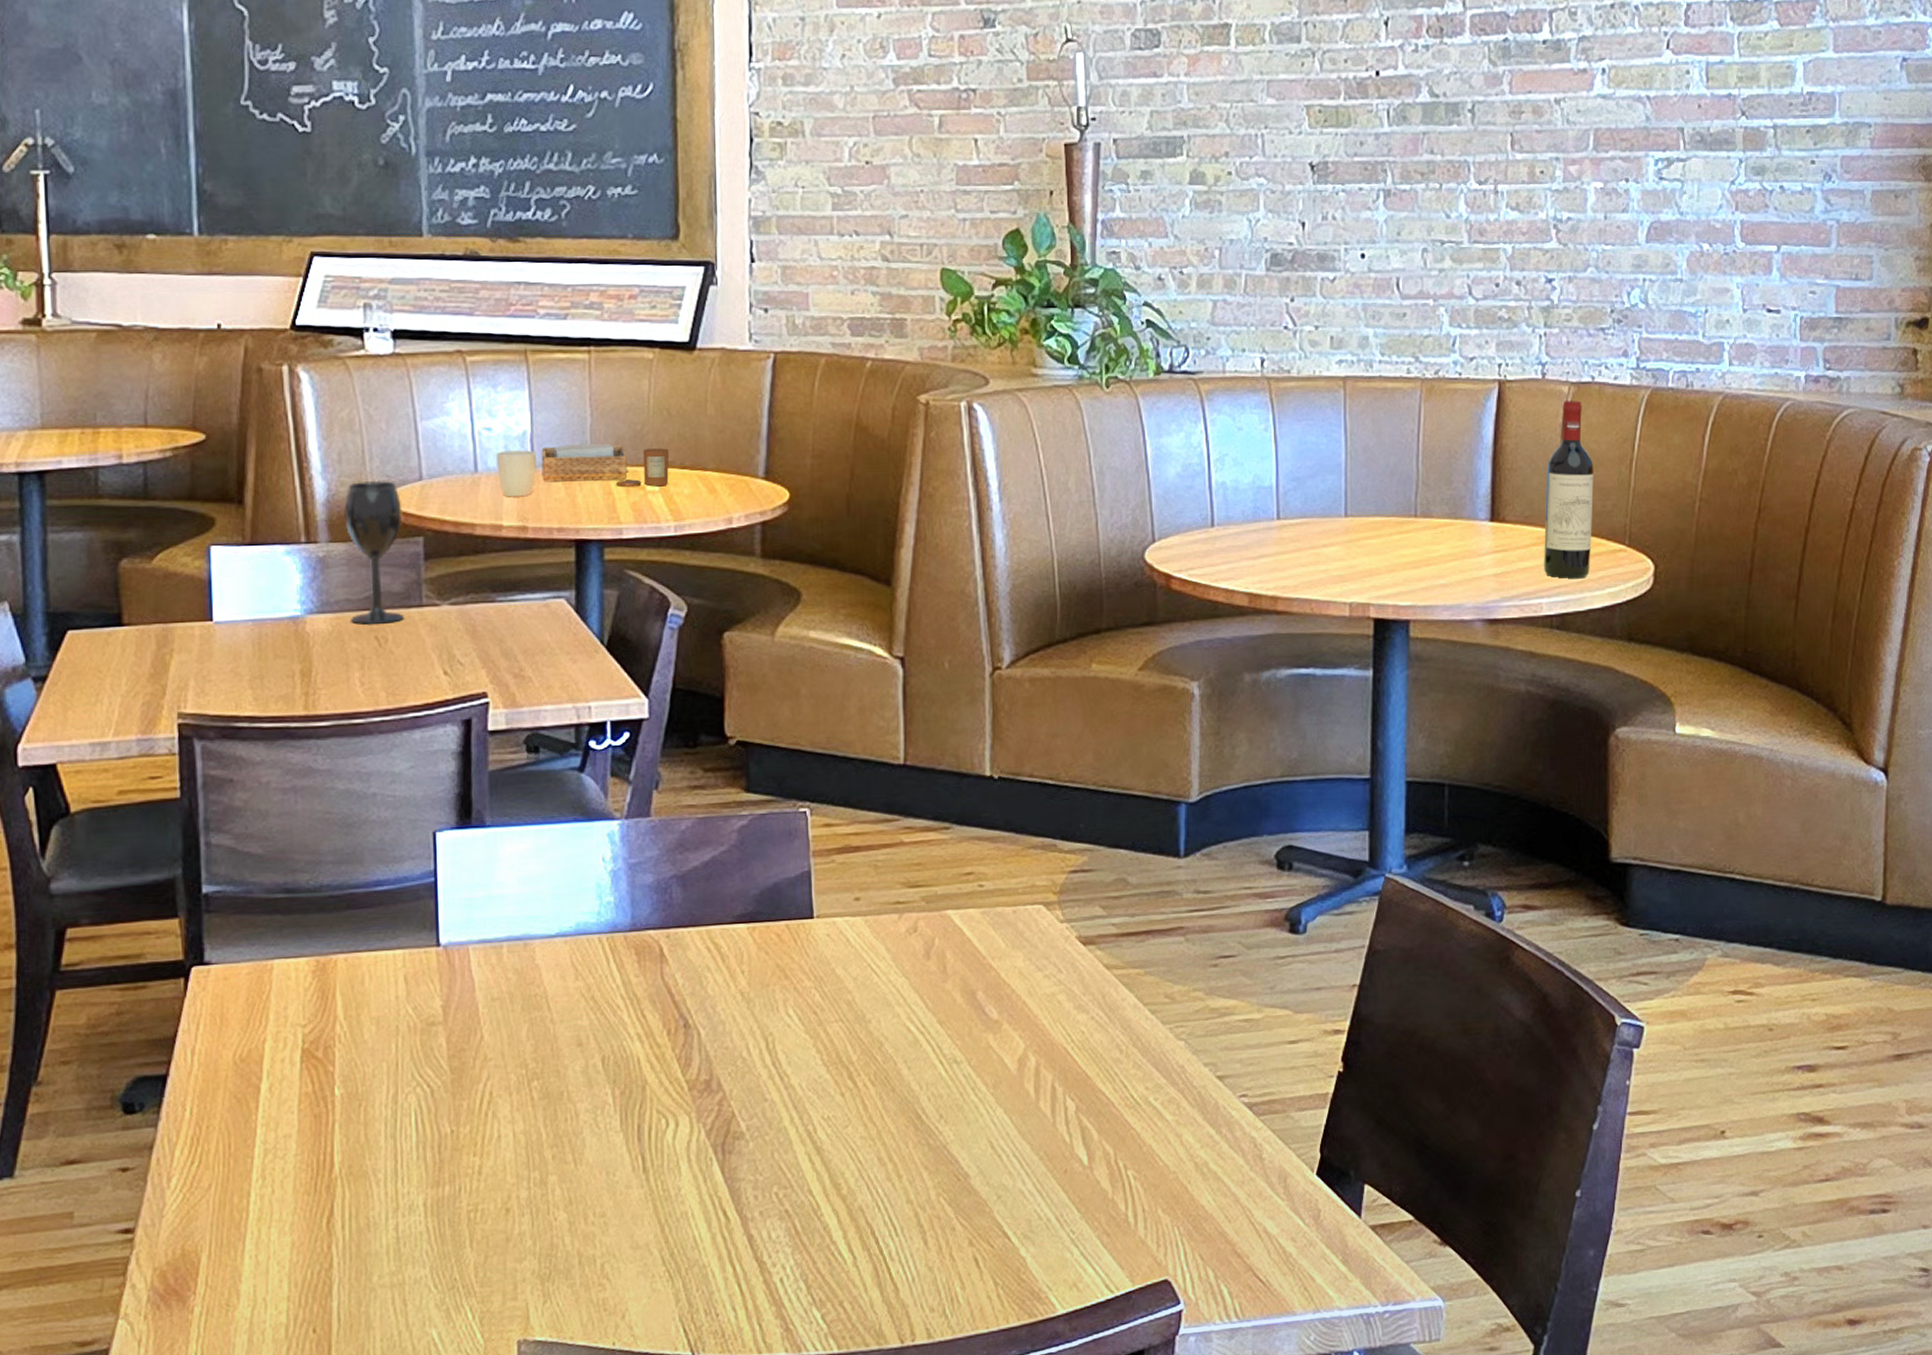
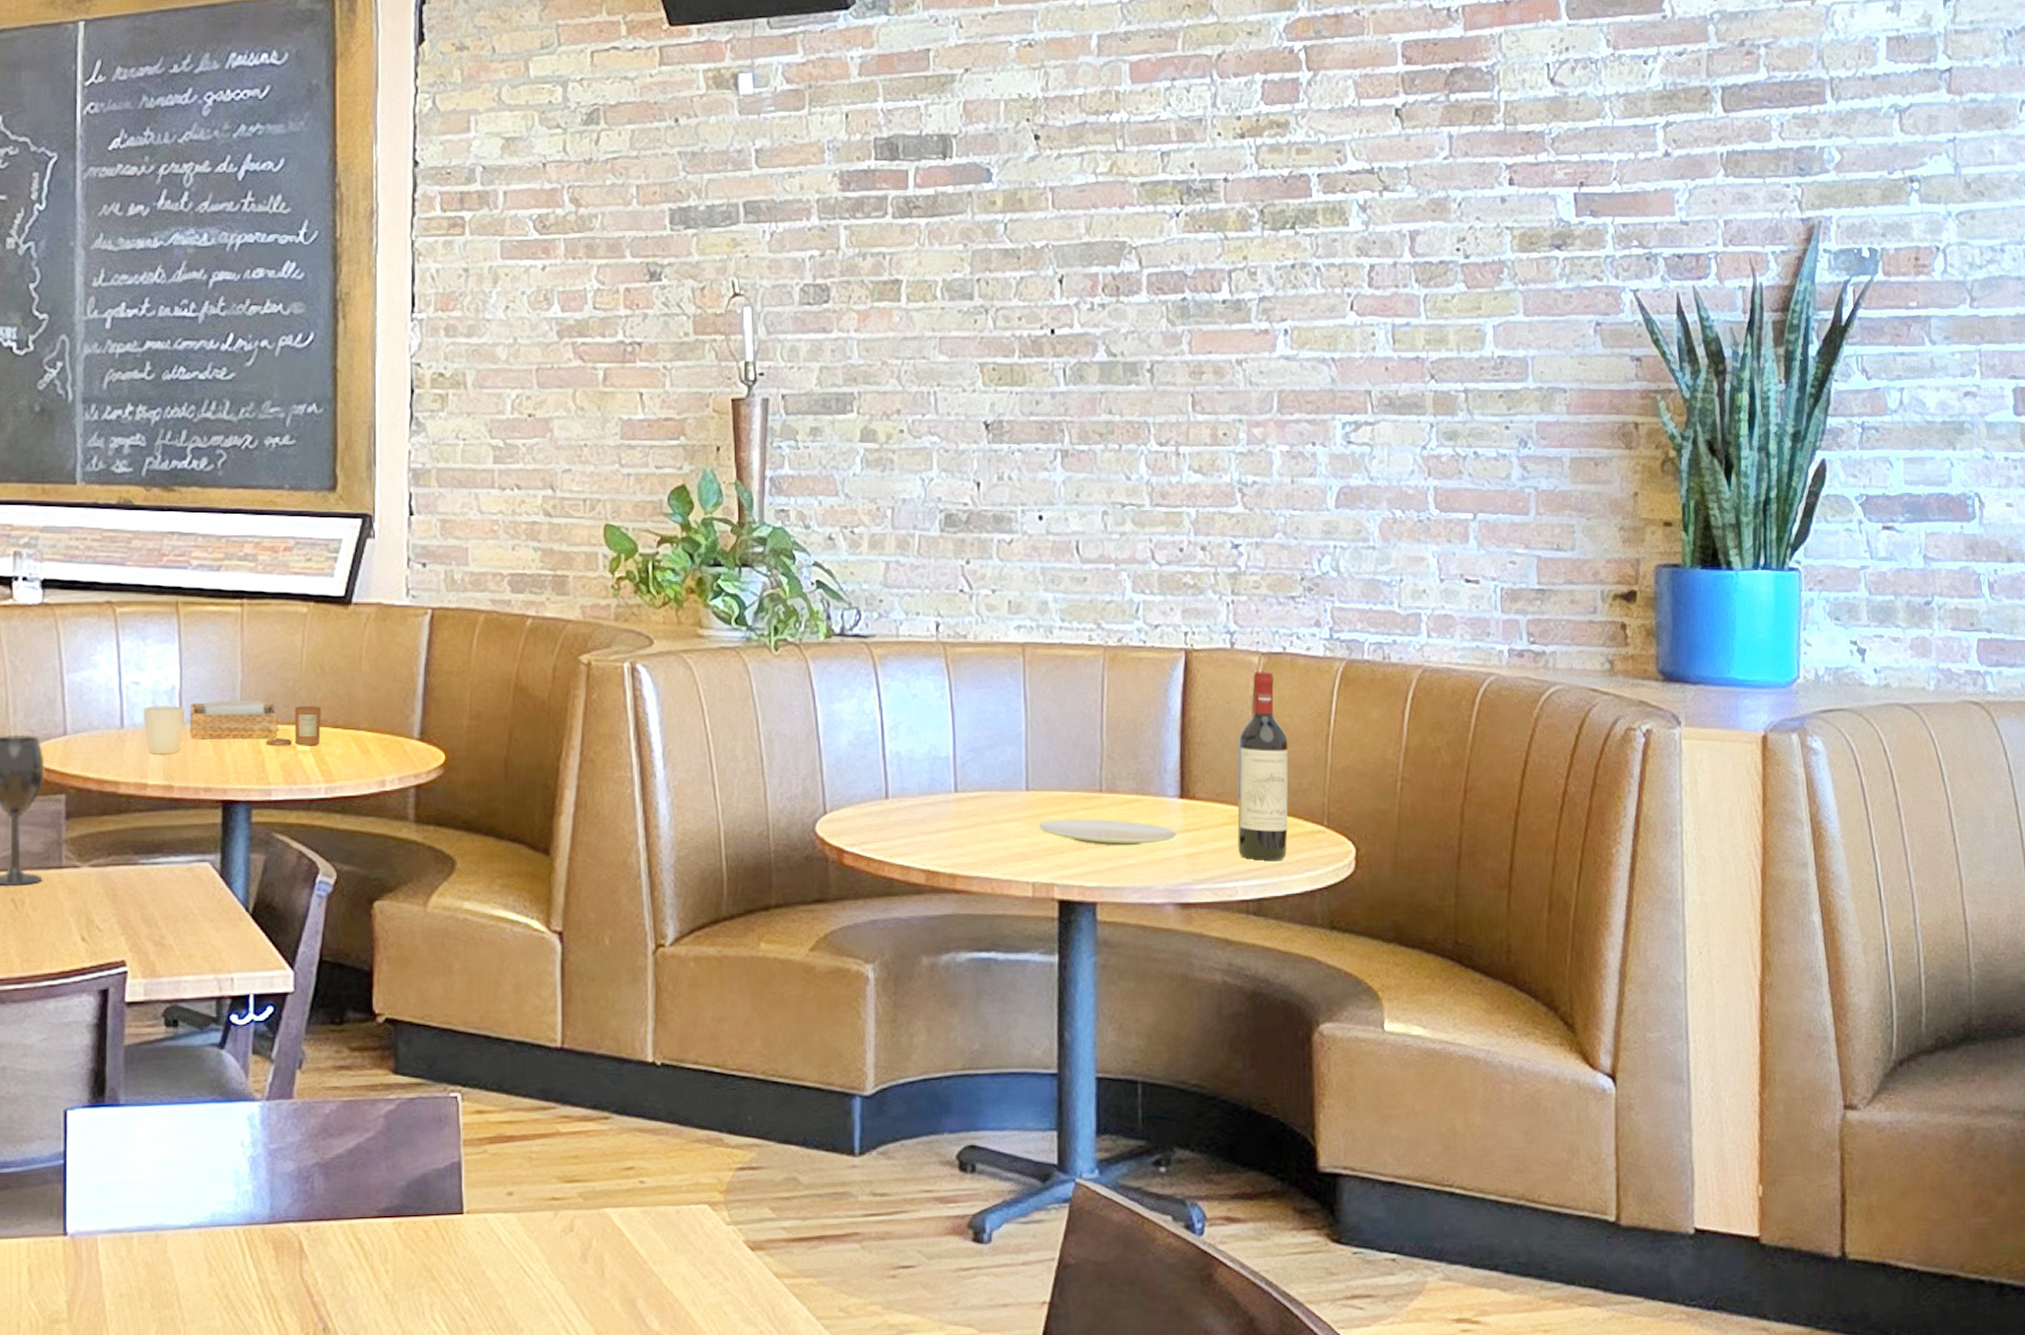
plate: none [1356,542,1486,568] -> present [1038,818,1176,846]

